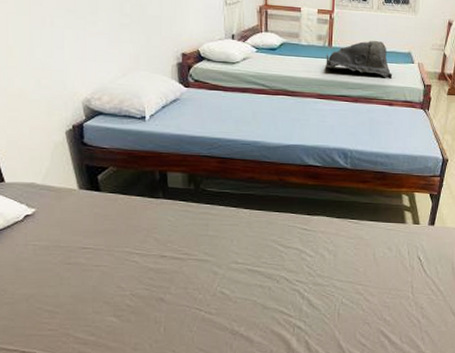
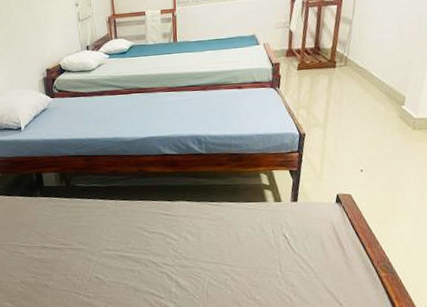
buddha head: present [326,40,393,79] -> none [172,29,239,63]

